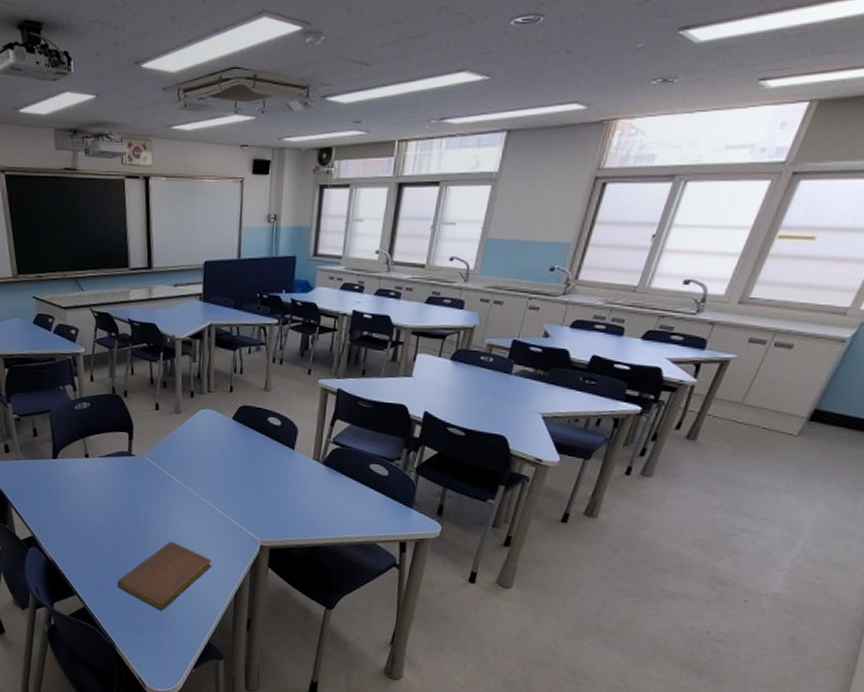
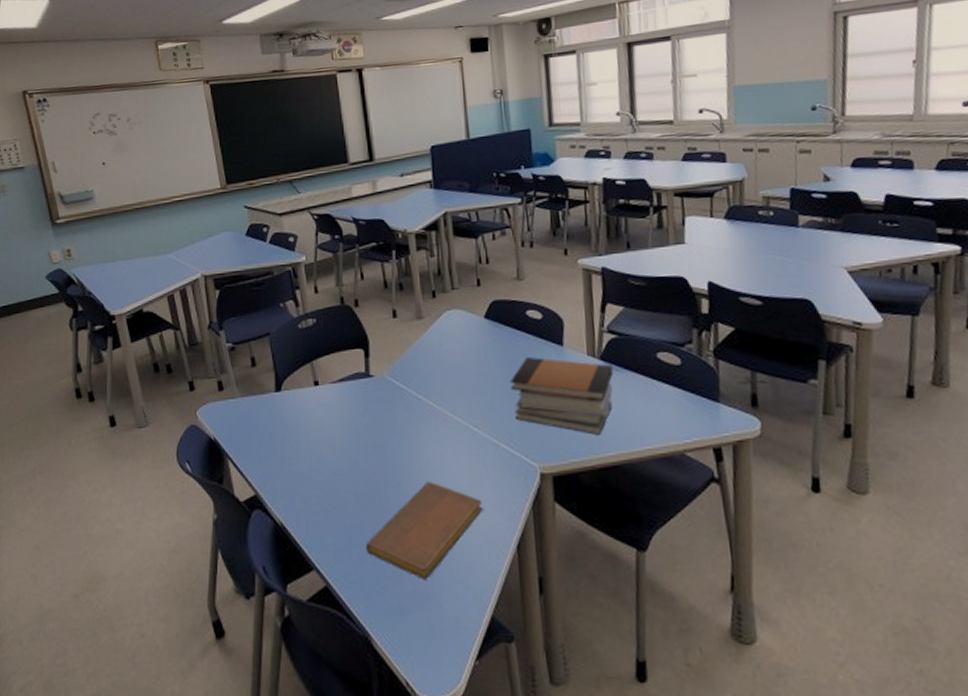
book stack: none [246,454,332,522] -> present [509,356,614,435]

